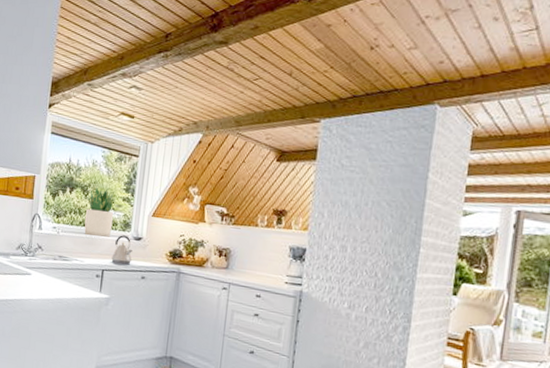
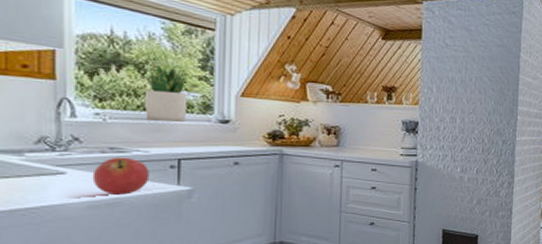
fruit: none [46,264,83,297] -> present [92,157,150,195]
kettle: present [111,235,133,266] -> none [190,118,218,153]

